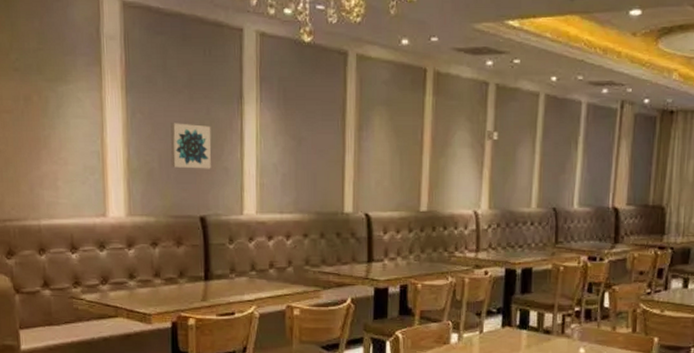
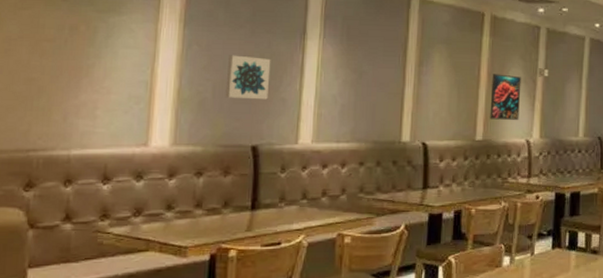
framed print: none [435,138,468,189] -> present [490,74,521,120]

